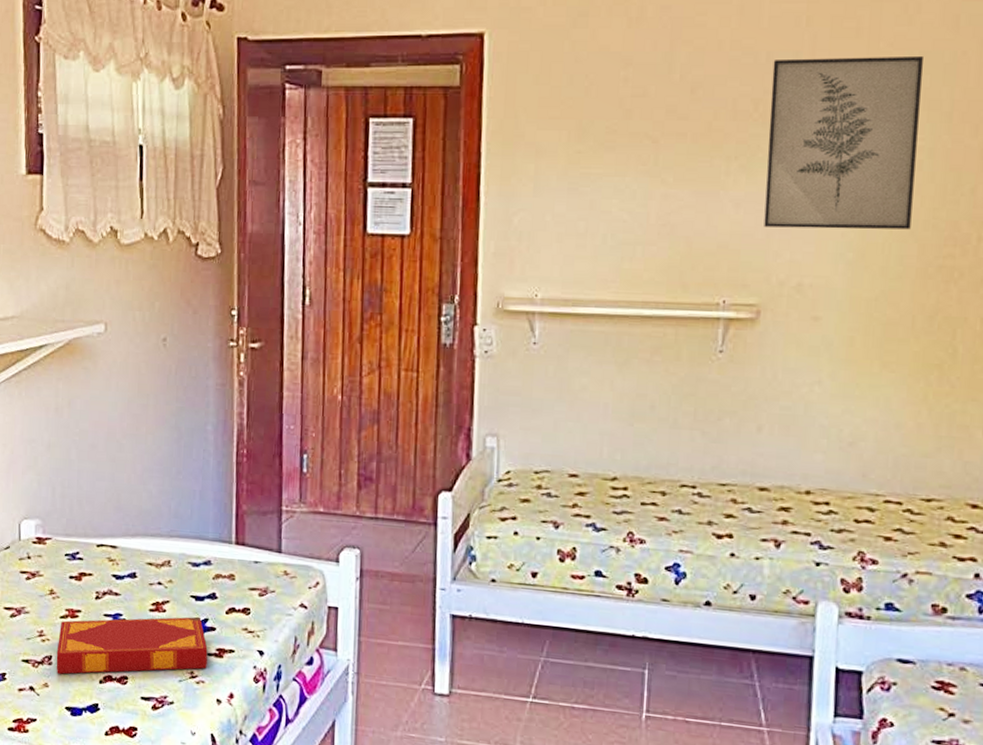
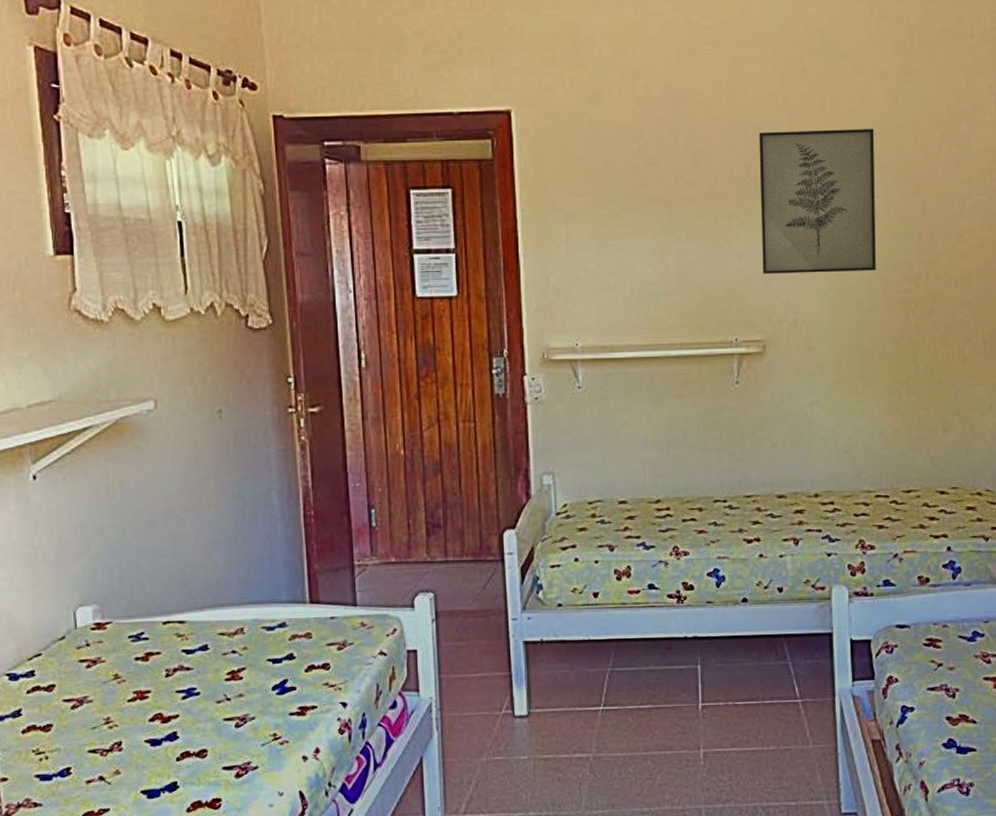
hardback book: present [56,616,208,674] -> none [126,679,290,758]

